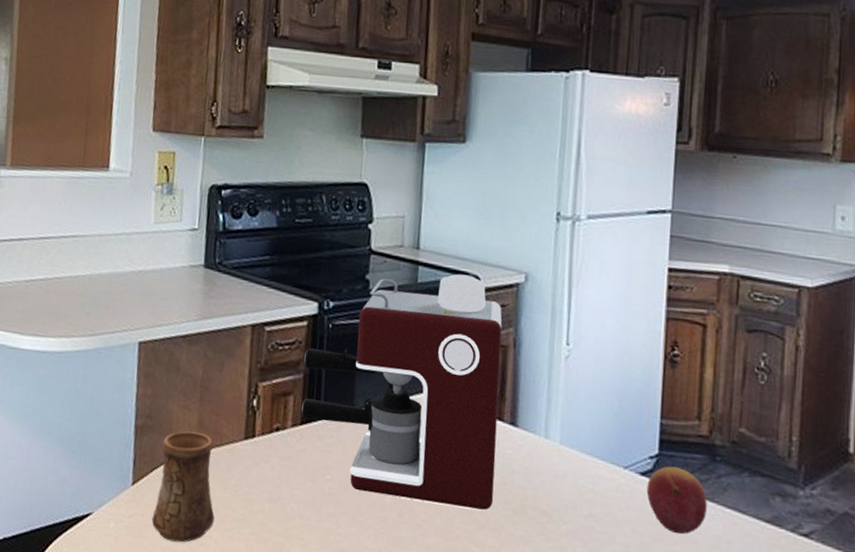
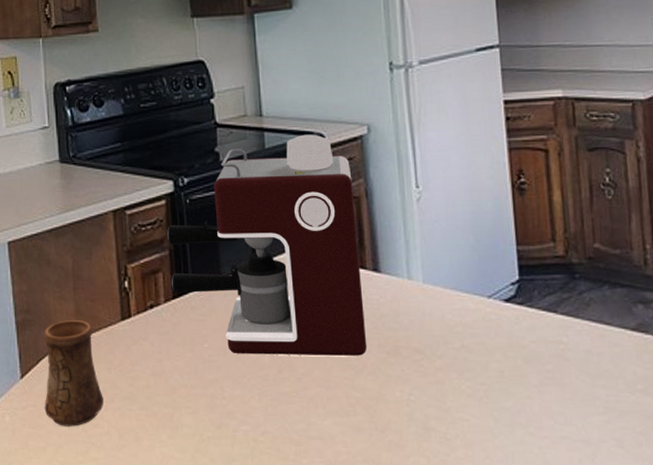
fruit: present [646,466,707,535] -> none [512,290,574,354]

